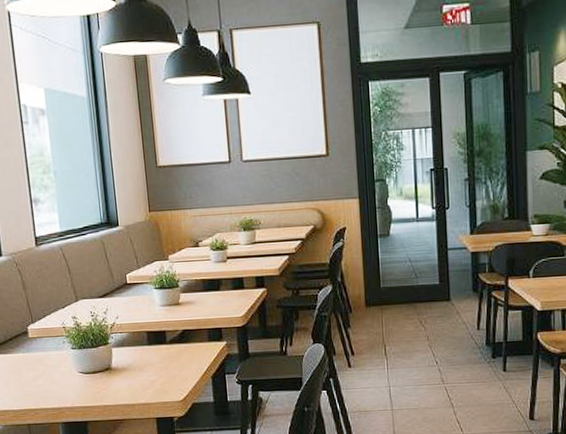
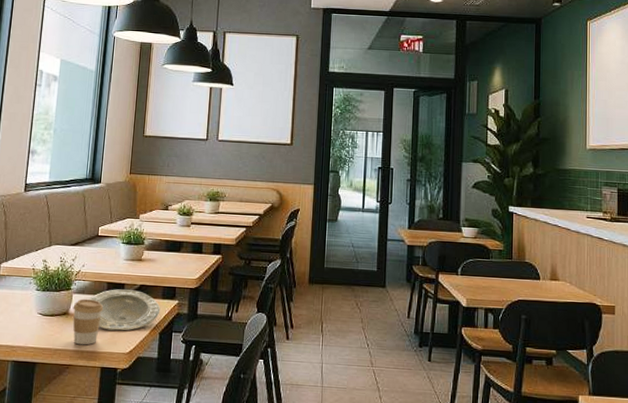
coffee cup: none [114,351,148,399] -> present [73,299,104,345]
plate: none [129,336,209,380] -> present [88,289,161,331]

